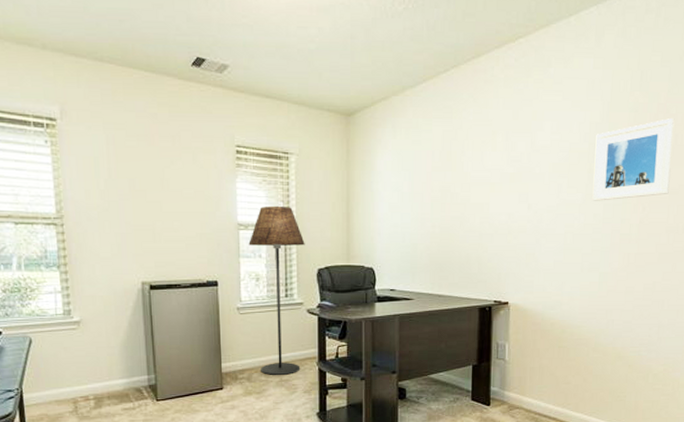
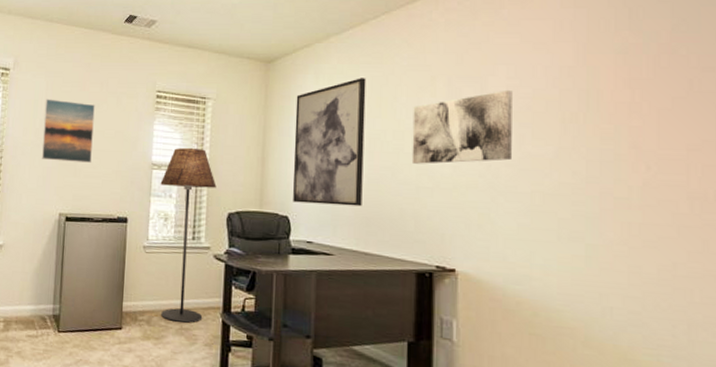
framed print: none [107,155,171,227] -> present [42,99,95,164]
wall art: none [376,132,438,254] -> present [293,78,366,207]
wall art: none [476,145,555,213] -> present [411,91,513,164]
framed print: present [592,117,675,201] -> none [568,59,686,156]

